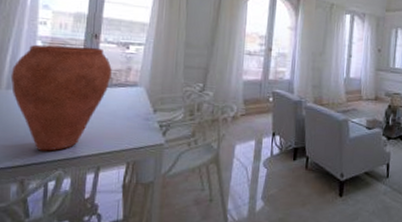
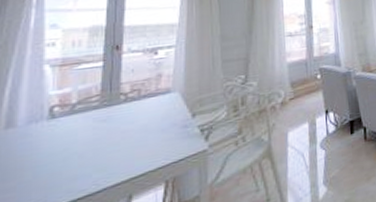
vase: present [10,44,112,151] -> none [10,59,139,194]

